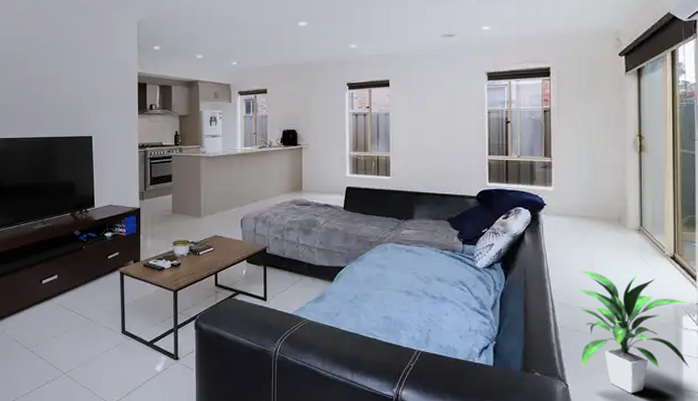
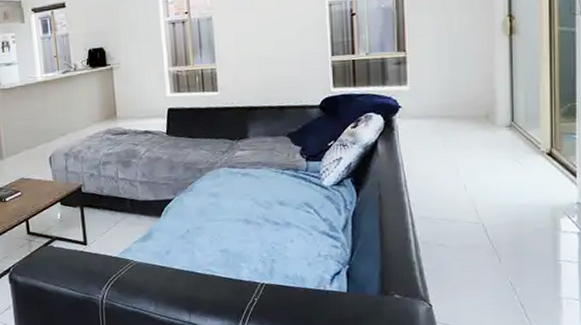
indoor plant: present [574,269,690,394] -> none [436,174,569,308]

